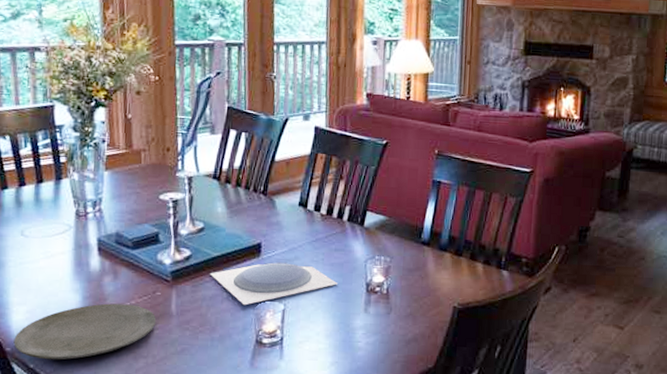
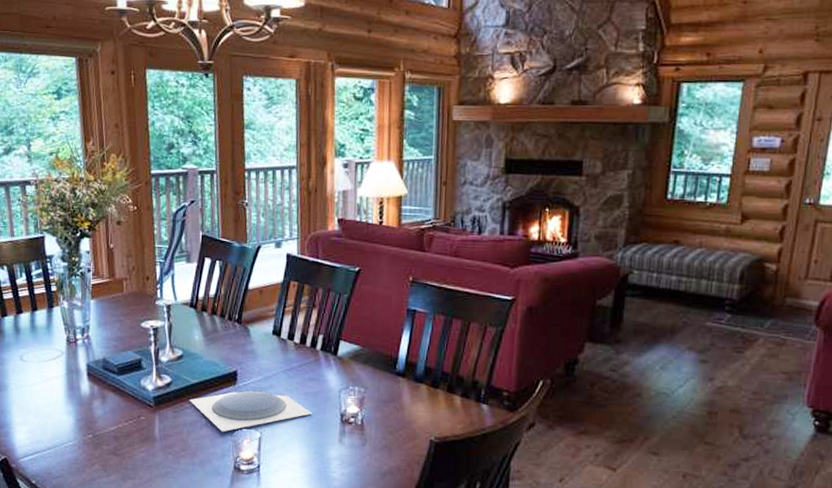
plate: present [13,303,157,360] -> none [18,426,142,477]

